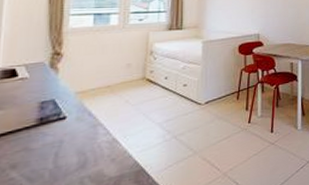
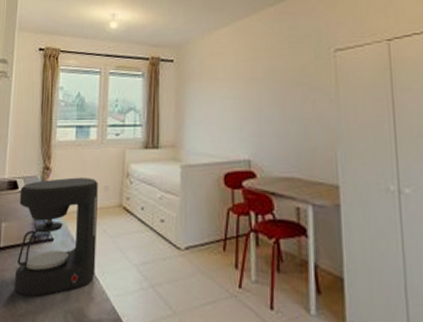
coffee maker: none [12,58,119,176] -> present [13,177,98,297]

